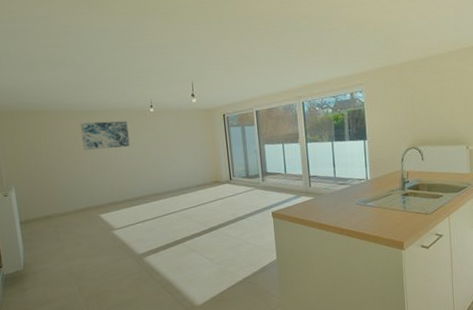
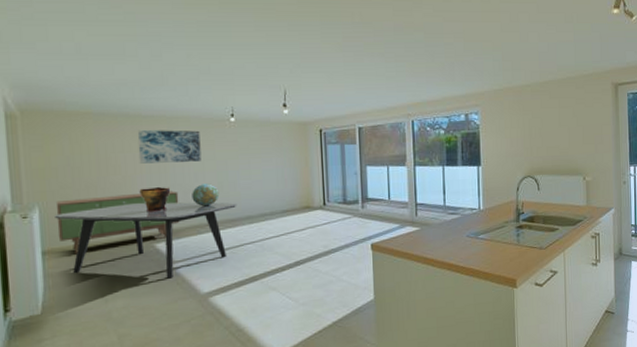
dining table: none [26,179,160,243] -> present [55,202,237,279]
sideboard: none [27,171,118,224] -> present [57,191,180,254]
decorative urn: none [85,168,109,190] -> present [139,187,171,213]
decorative globe: none [124,164,146,184] -> present [192,183,220,207]

